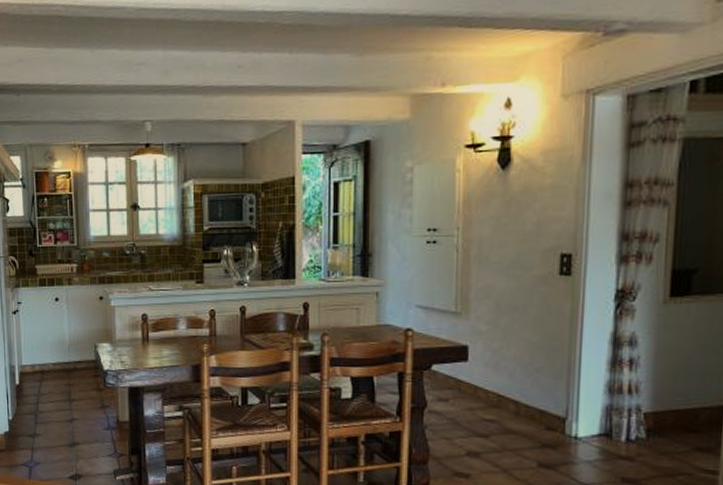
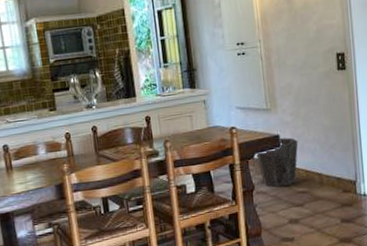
waste bin: none [433,349,492,410] -> present [255,137,299,187]

